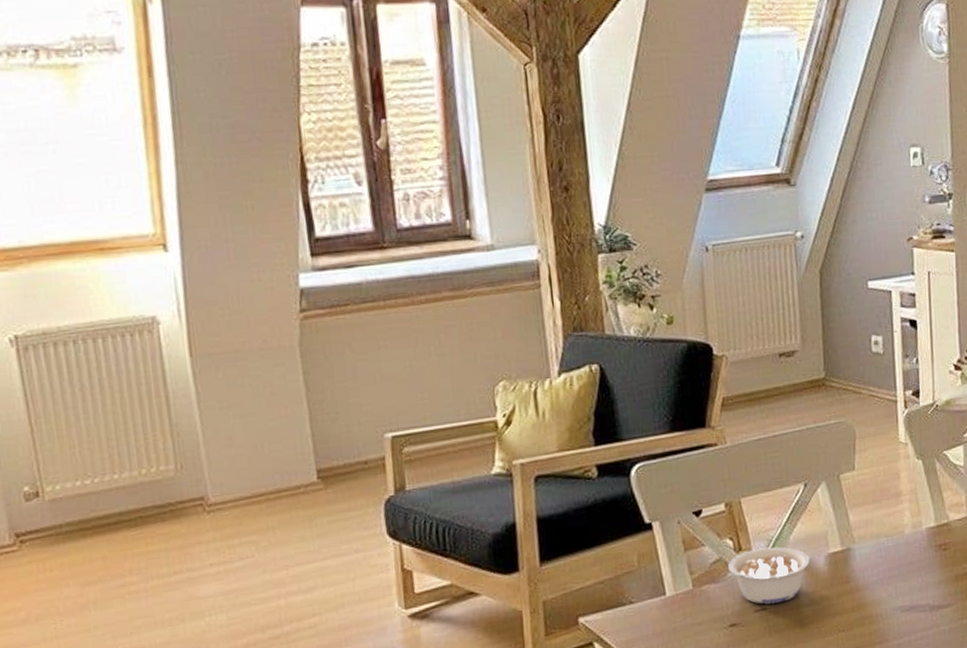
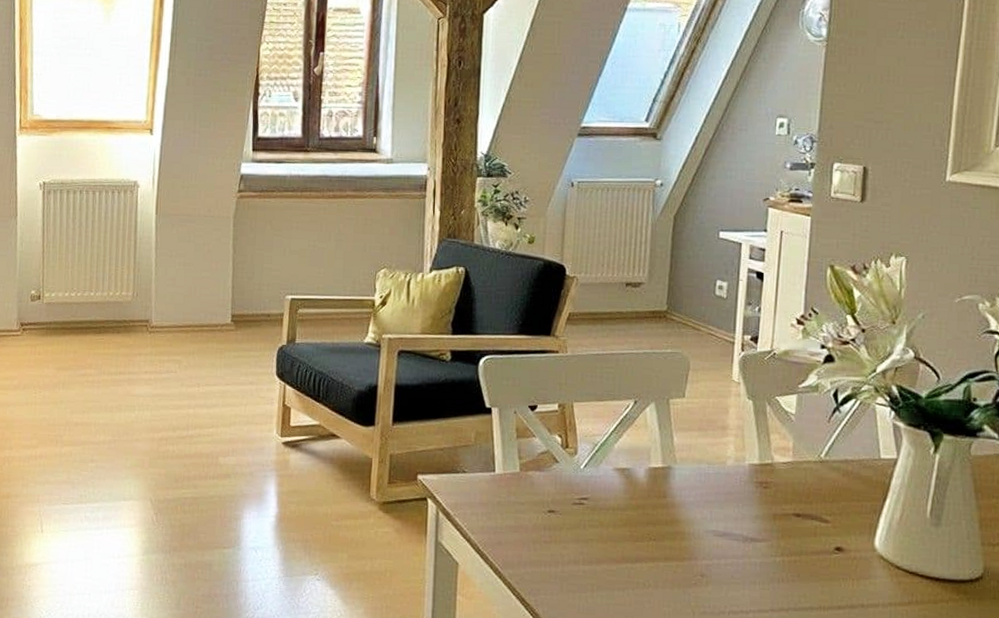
legume: present [727,547,810,604] -> none [553,449,631,501]

